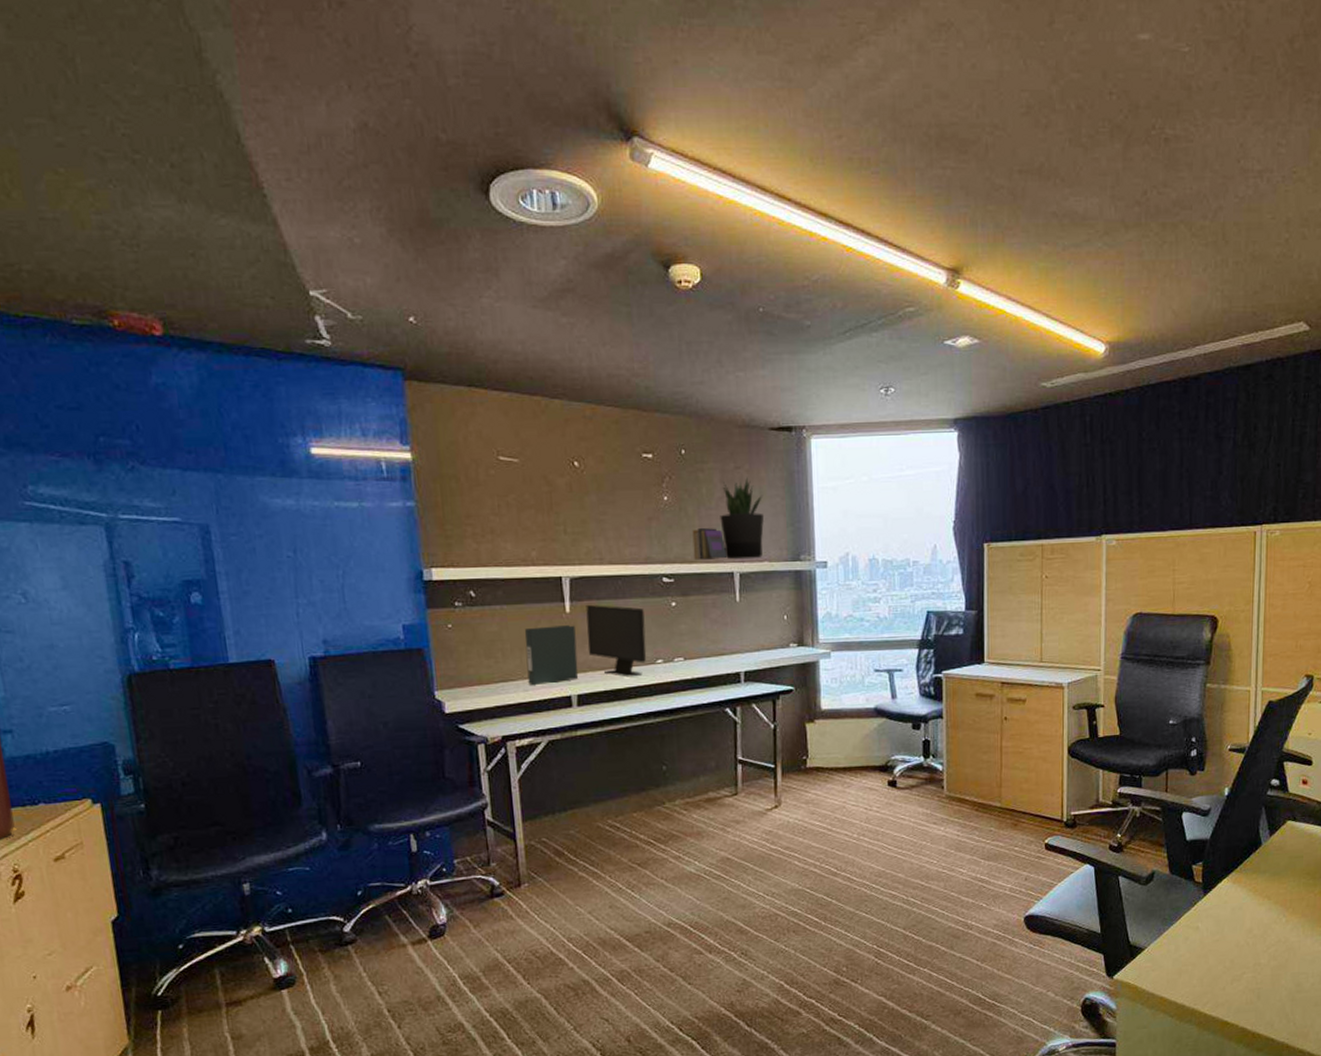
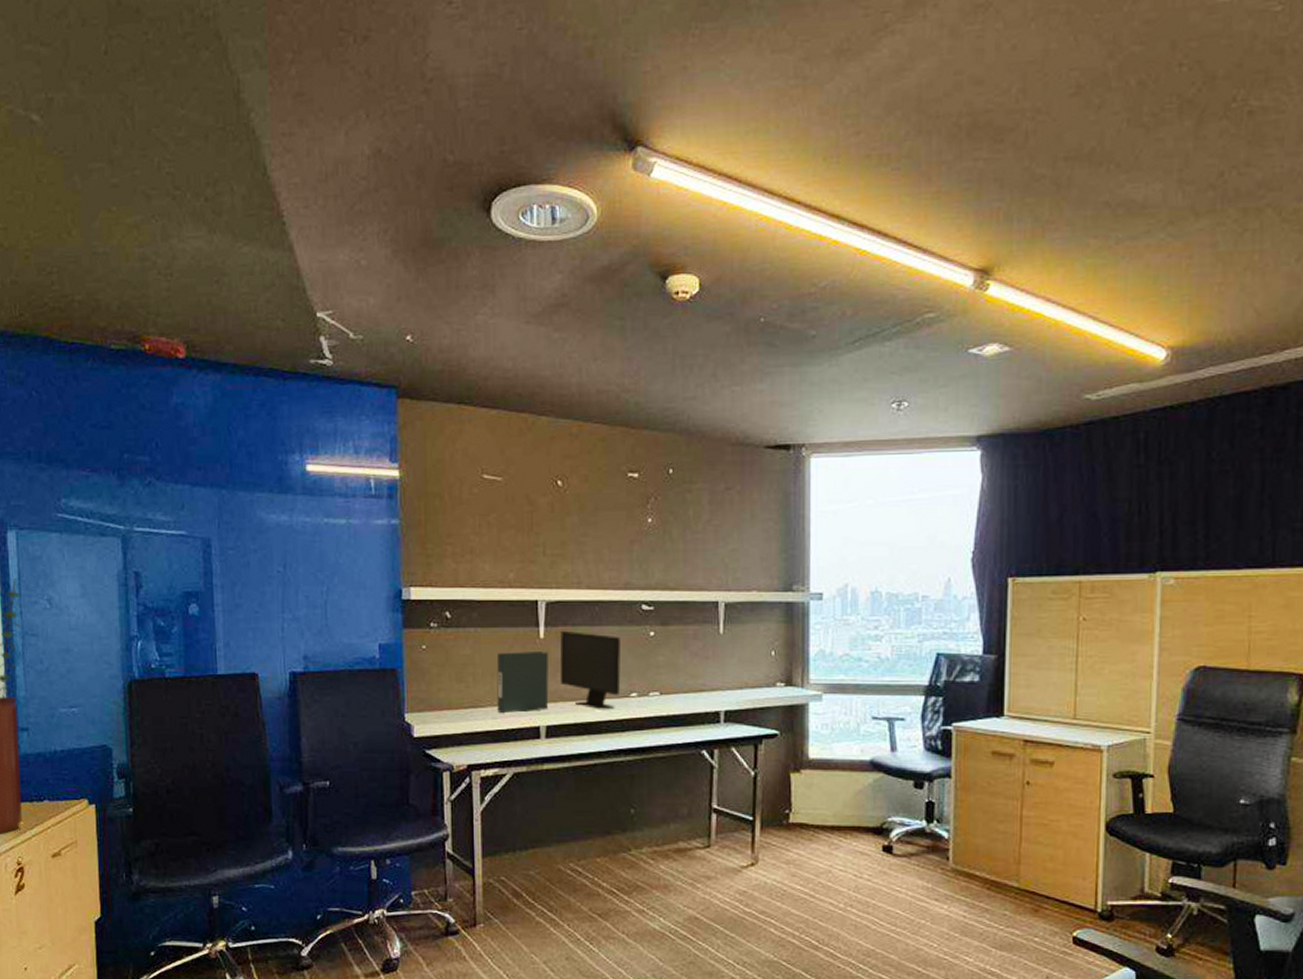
books: present [692,527,728,560] -> none [676,552,713,587]
planter: present [720,477,765,560] -> none [707,499,755,588]

